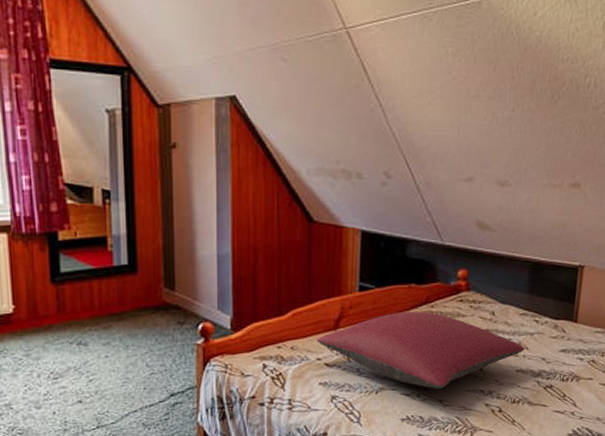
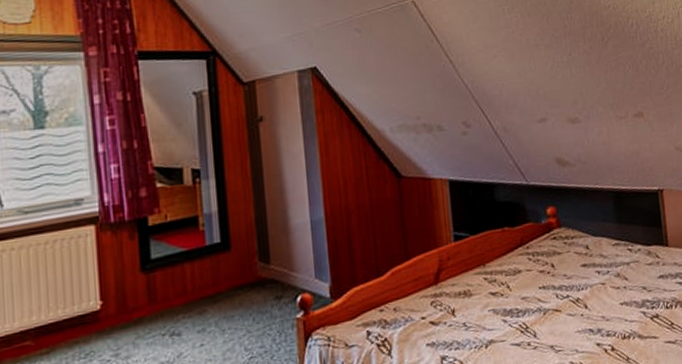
pillow: present [316,311,525,389] -> none [418,253,625,335]

